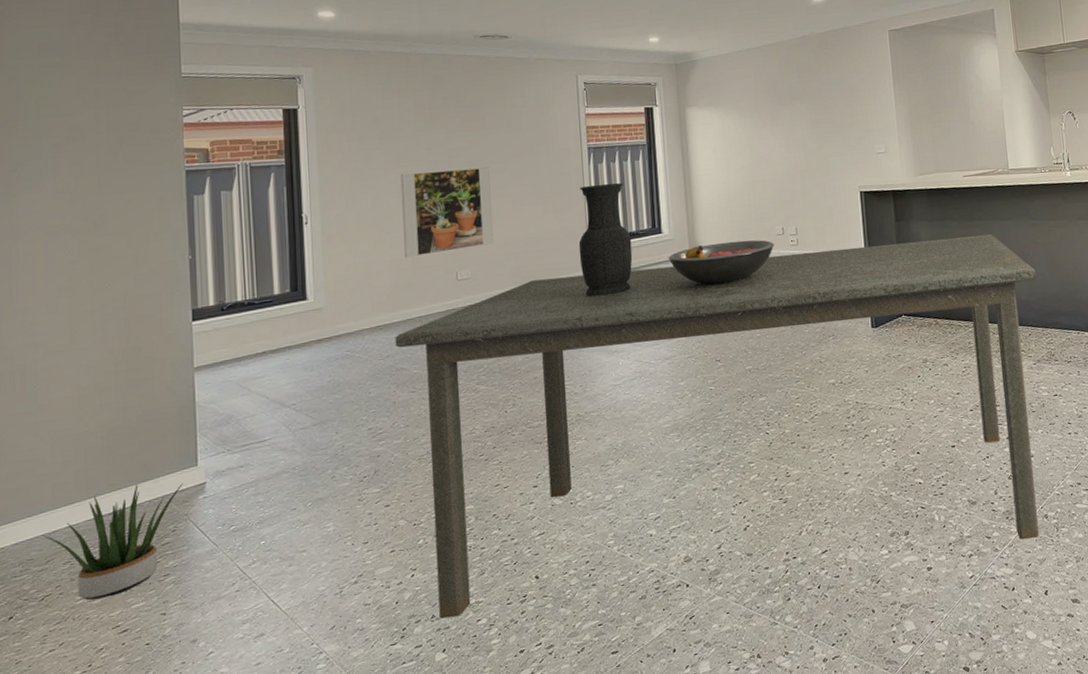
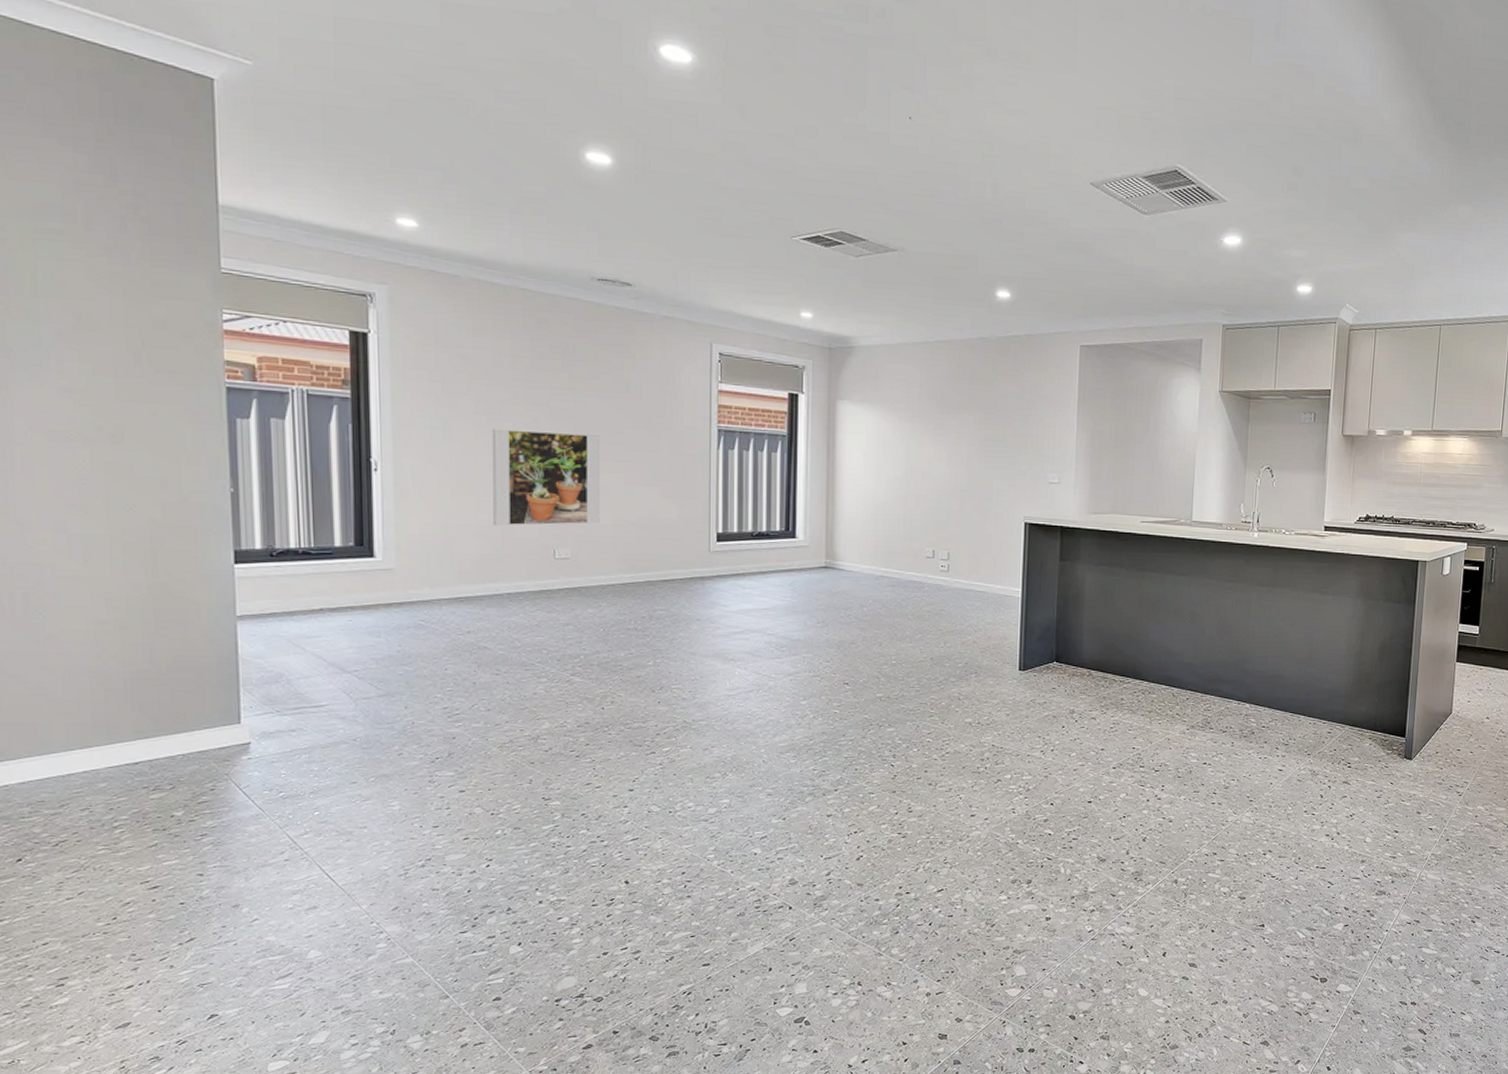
potted plant: present [42,483,183,600] -> none [54,736,223,852]
dining table: present [395,234,1039,619] -> none [478,570,1205,913]
vase: present [578,183,633,297] -> none [699,473,760,598]
fruit bowl: present [668,240,774,285] -> none [800,556,922,602]

